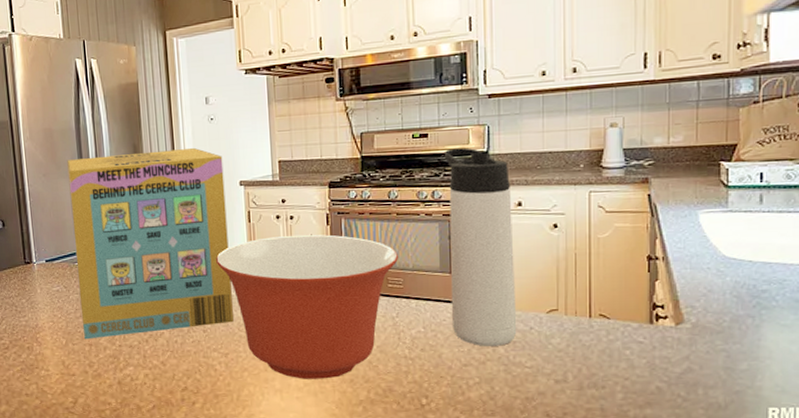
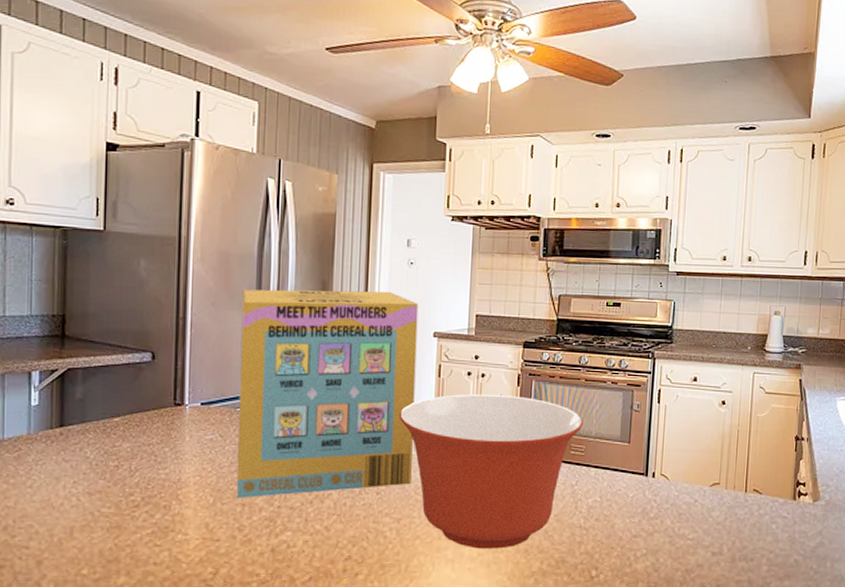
thermos bottle: present [443,147,517,346] -> none [626,320,689,518]

